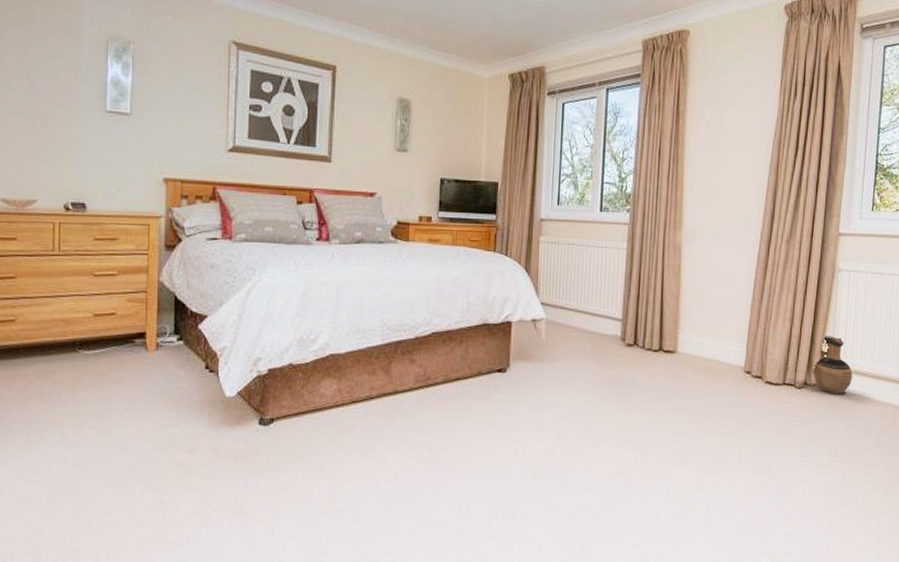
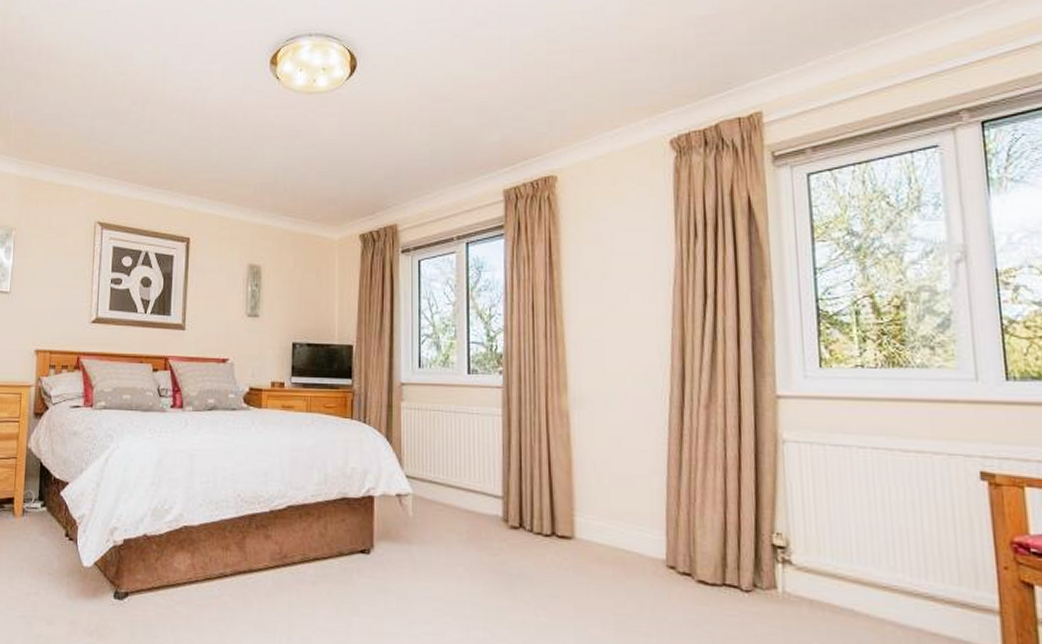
ceramic jug: present [812,336,853,394] -> none [762,524,823,603]

